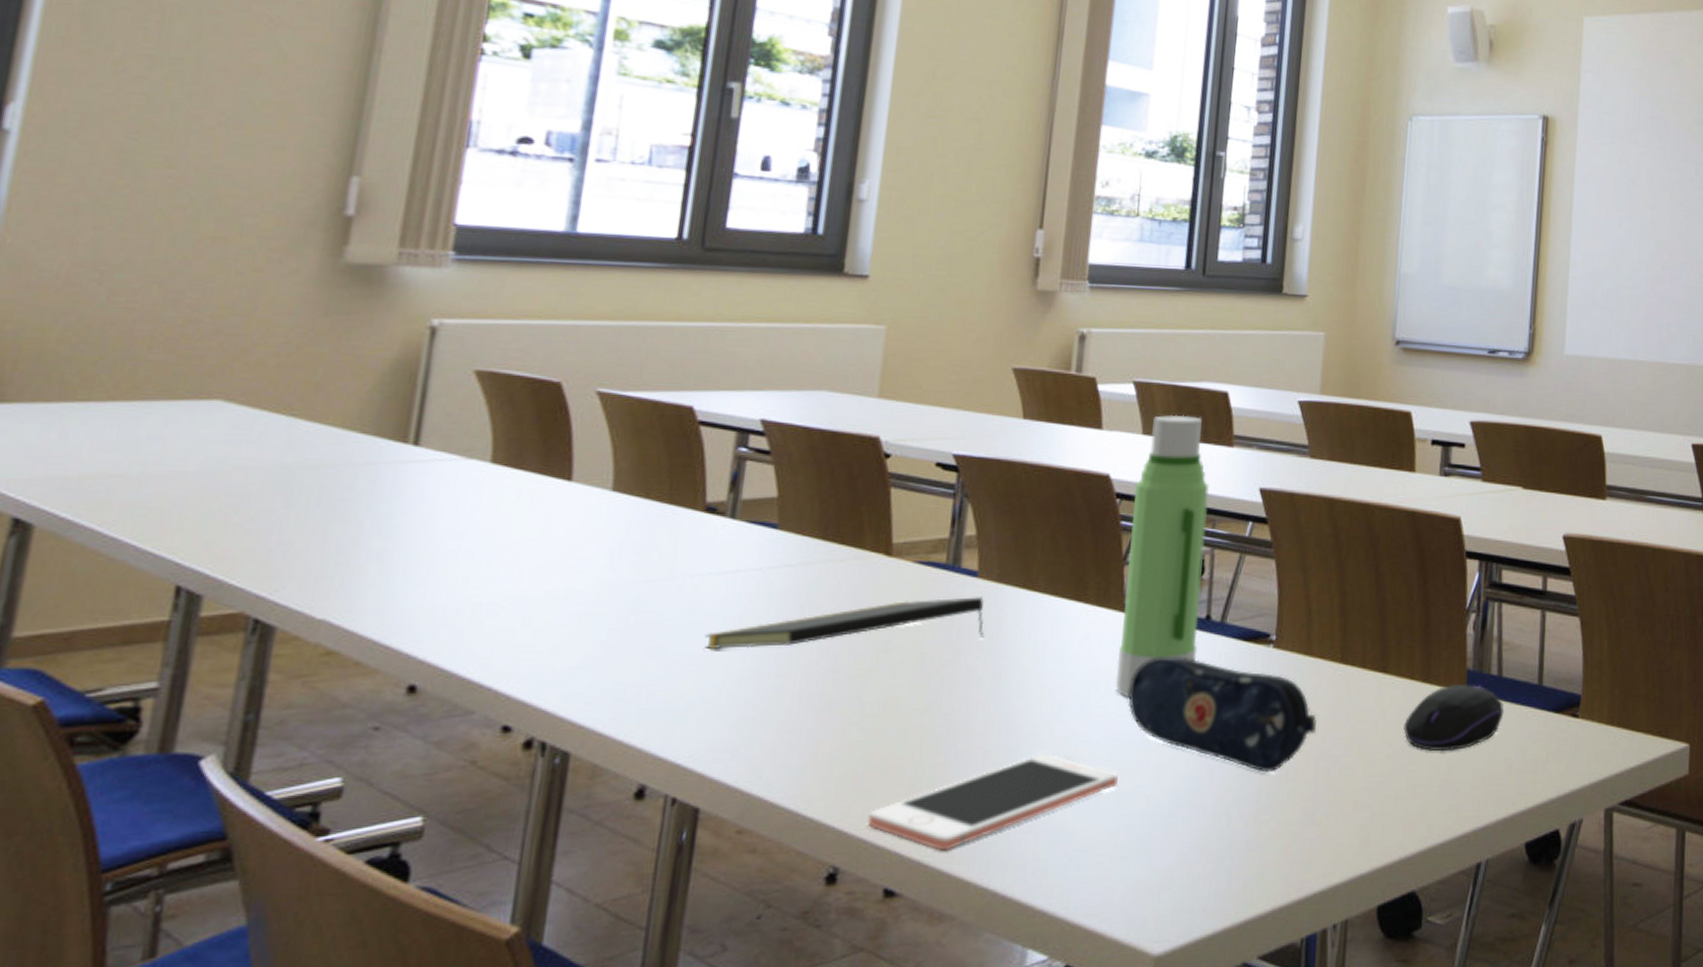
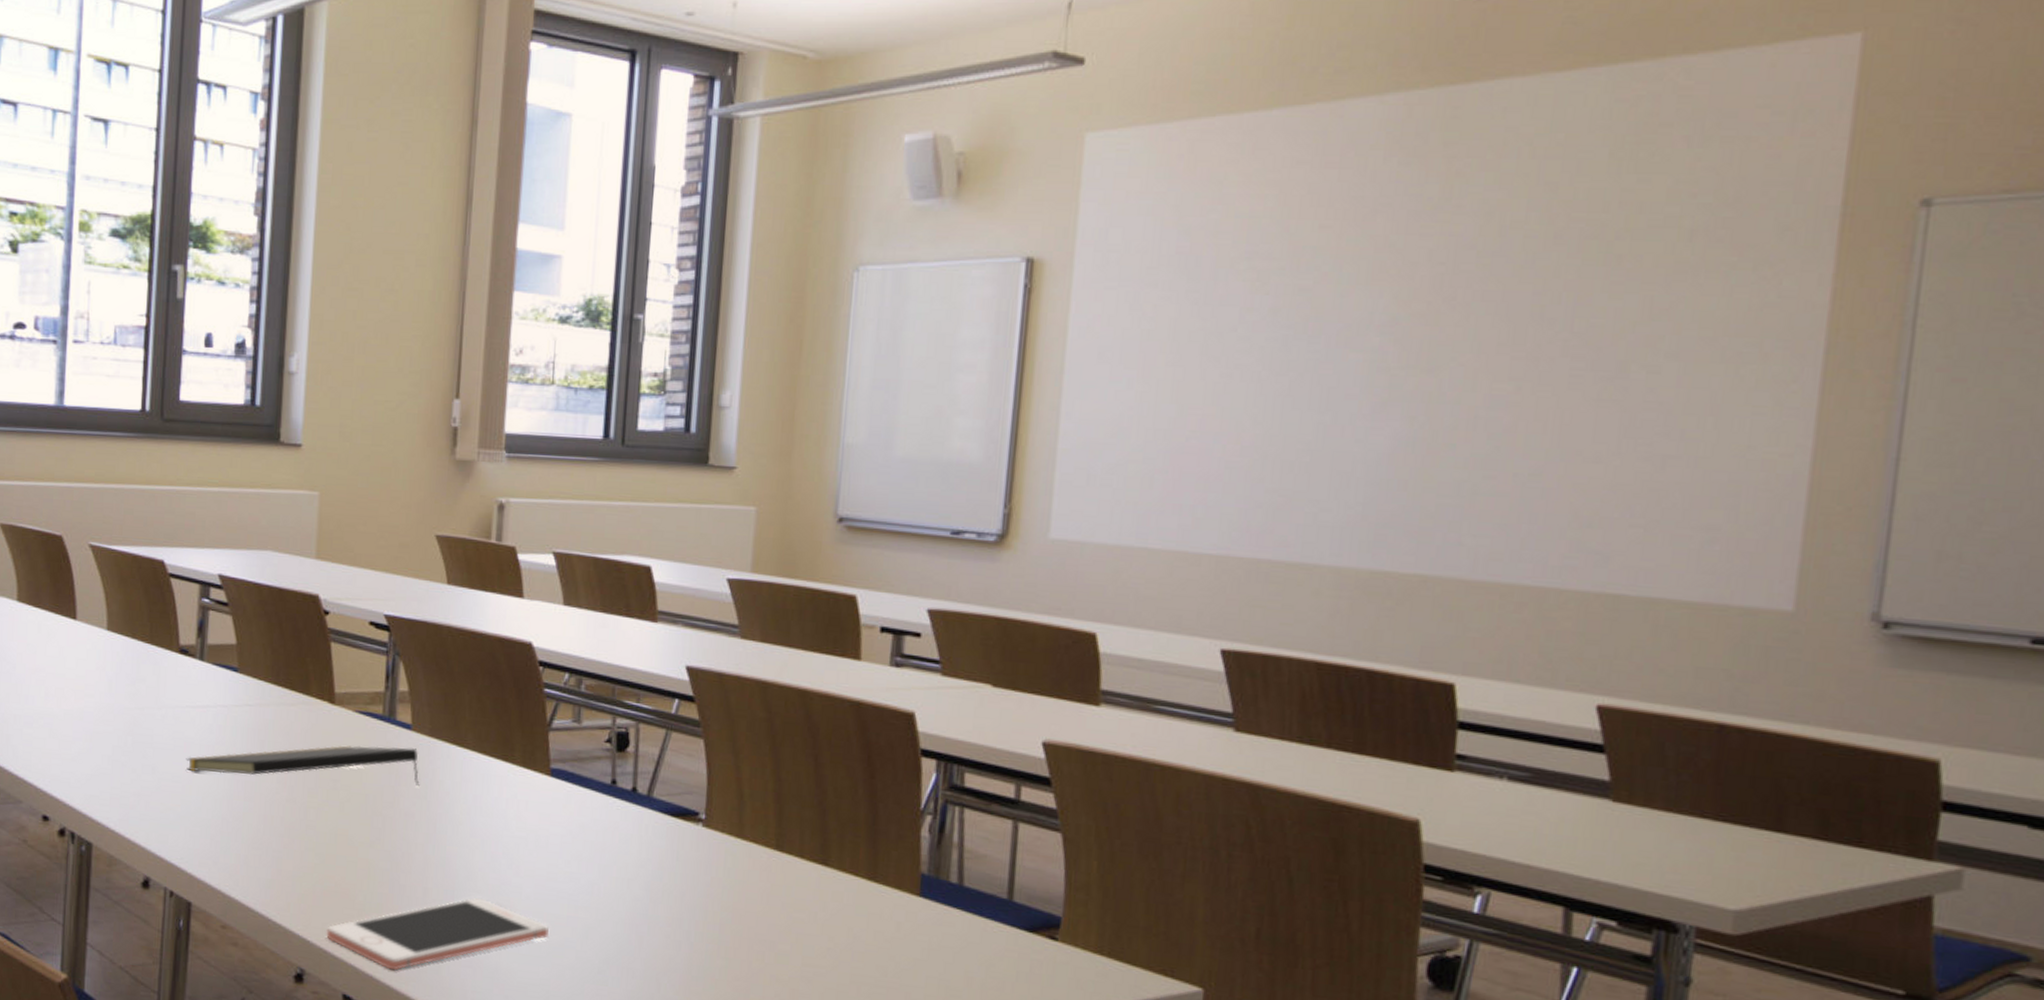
water bottle: present [1115,414,1209,698] -> none [543,586,633,857]
pencil case: present [1128,656,1317,773] -> none [556,822,750,948]
computer mouse: present [1403,683,1504,752] -> none [846,887,965,955]

